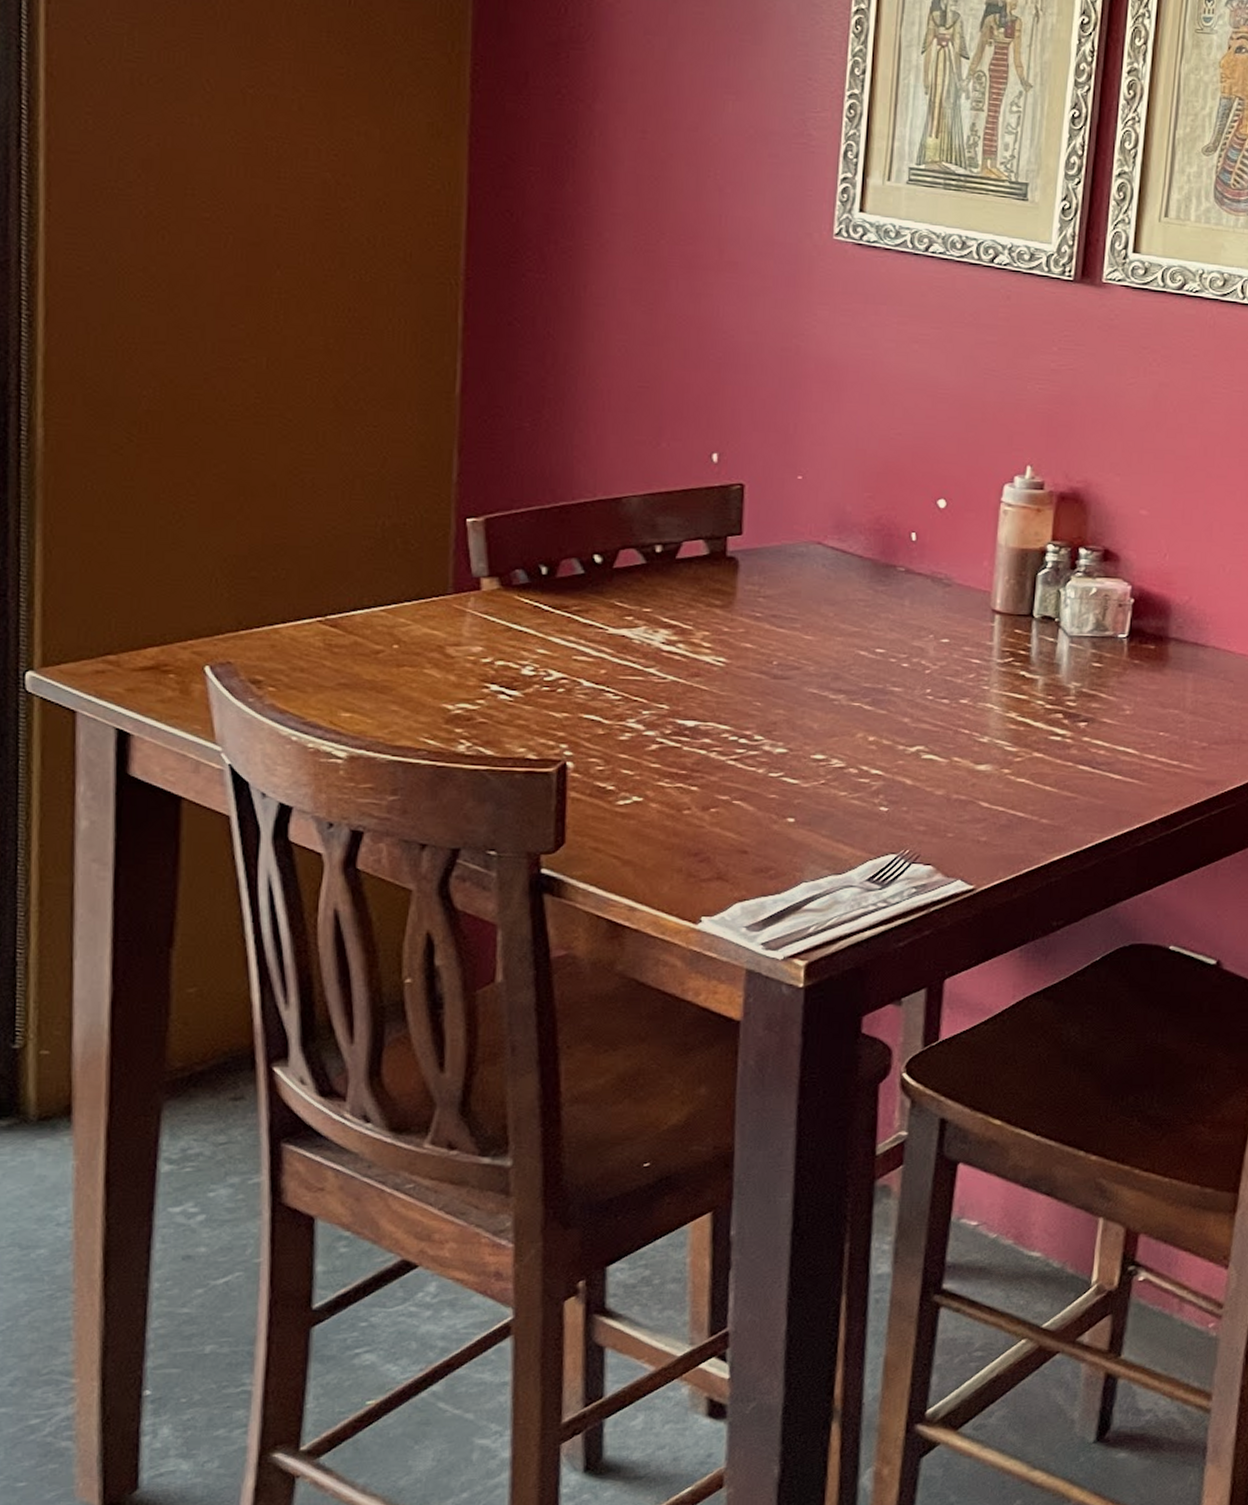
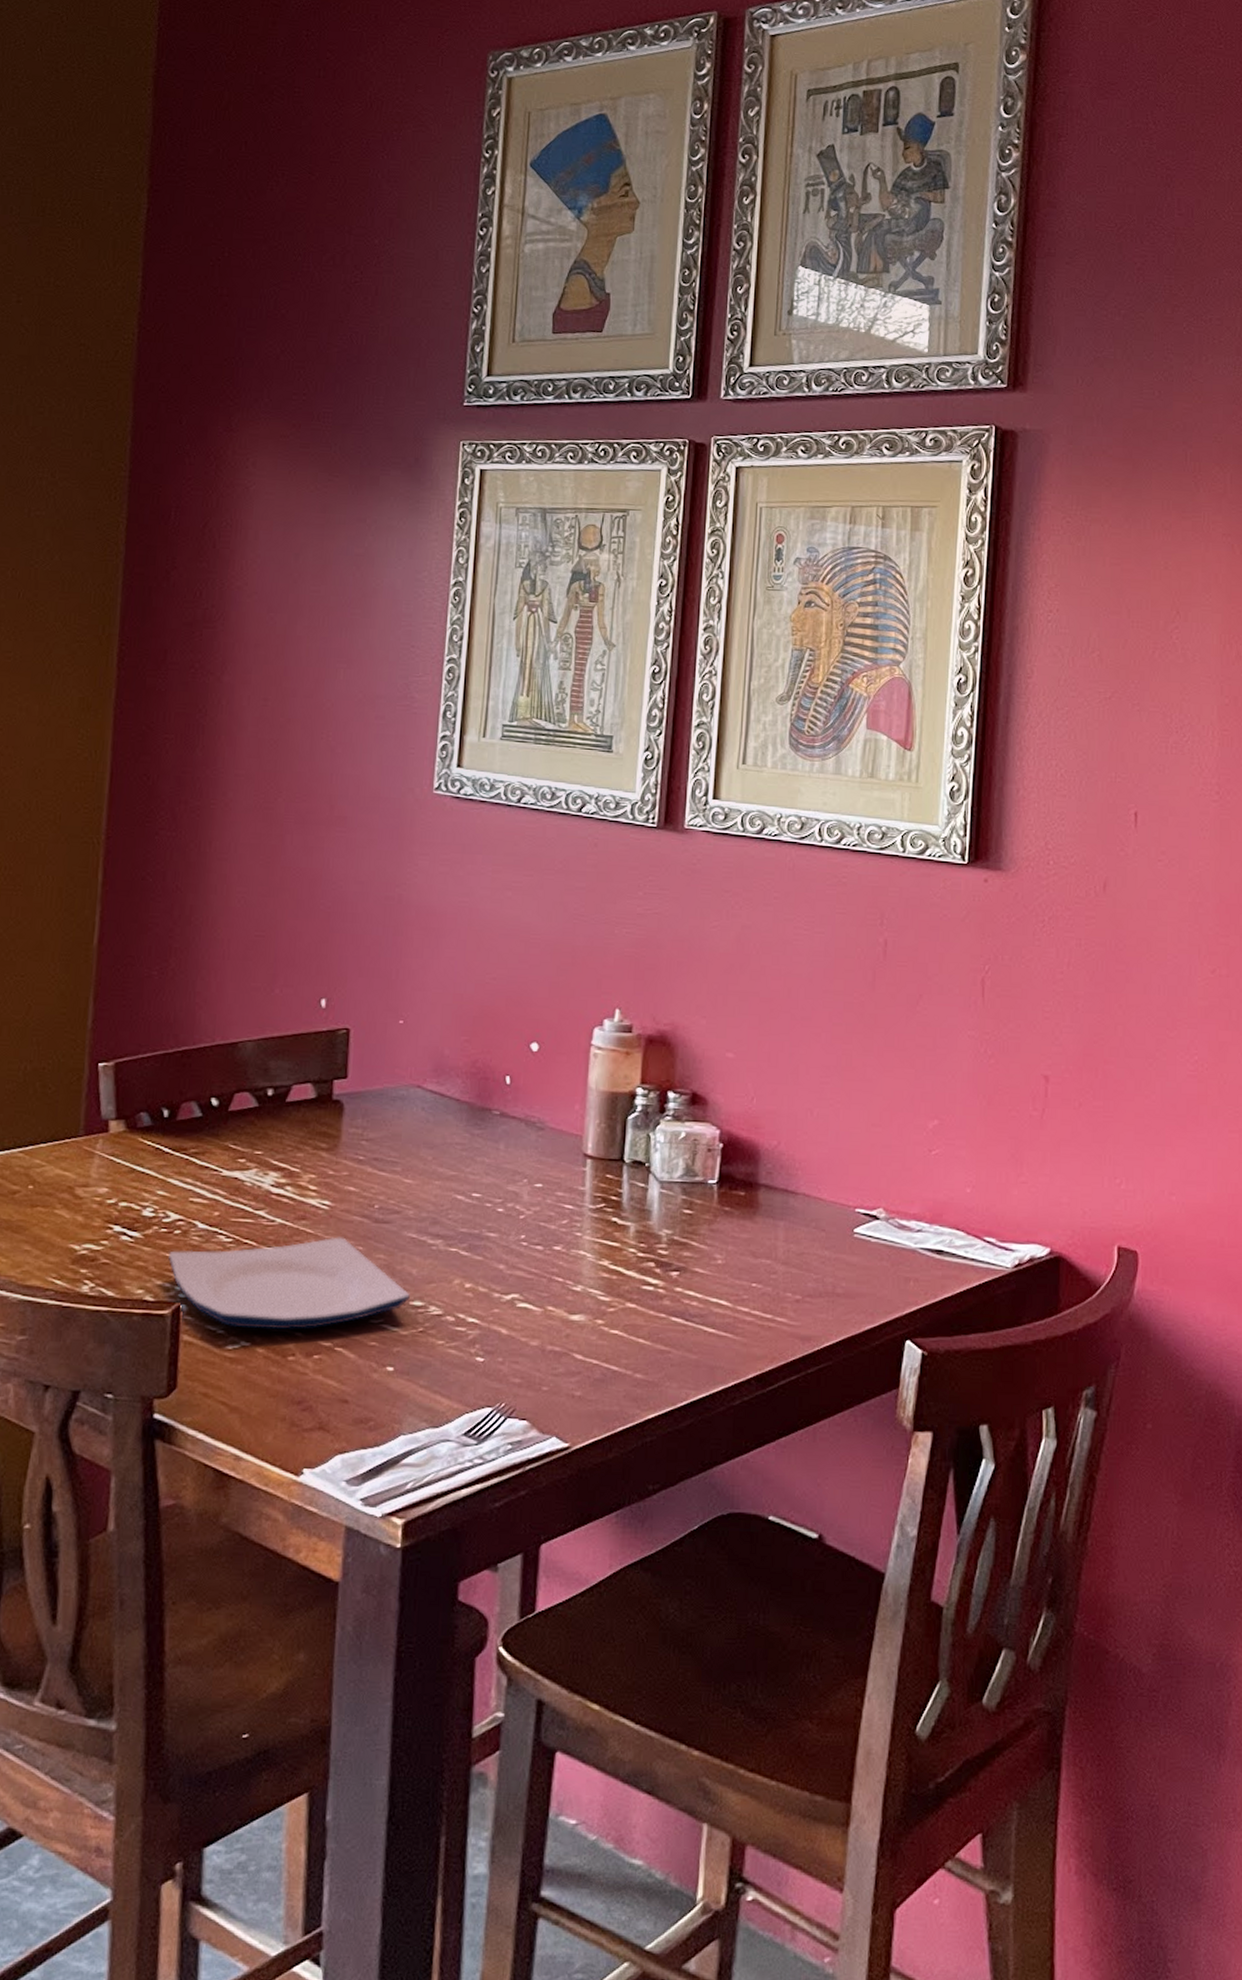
plate: none [552,693,811,785] -> present [168,1237,410,1330]

